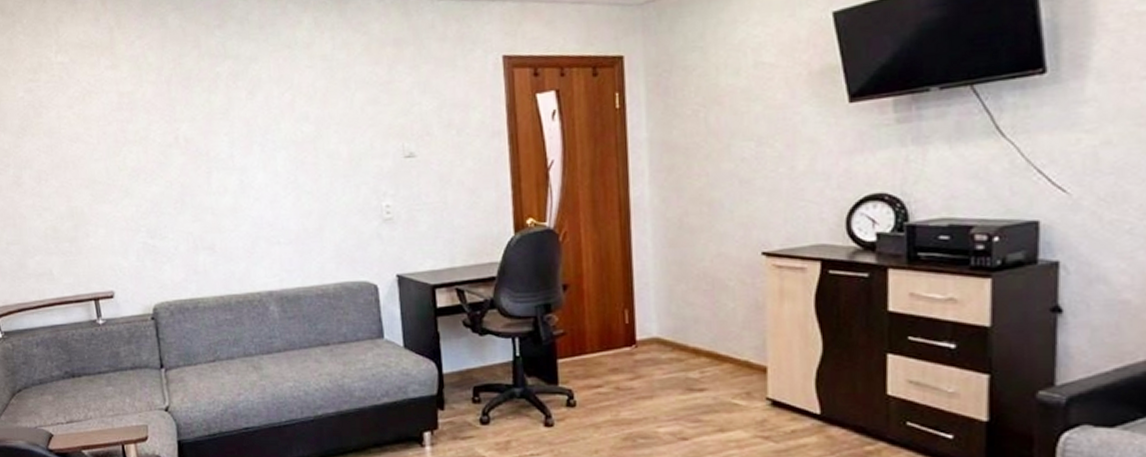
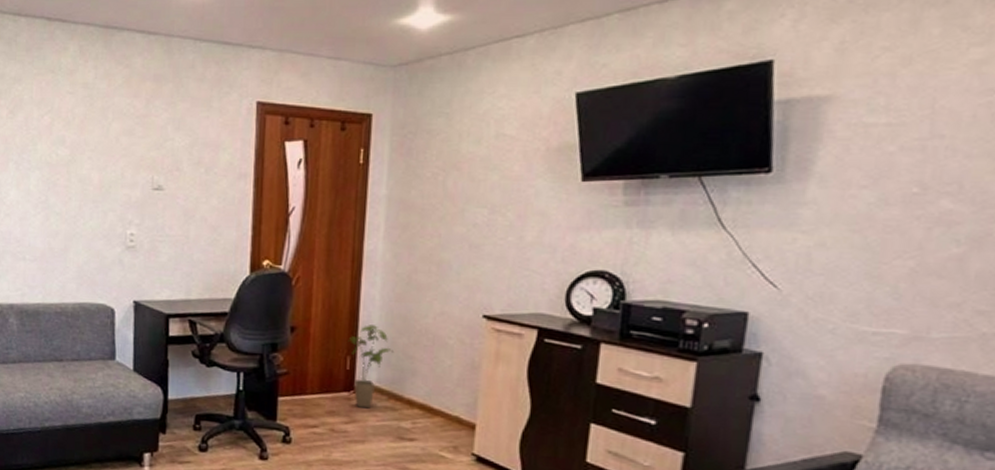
house plant: none [624,274,674,362] -> present [348,325,395,409]

